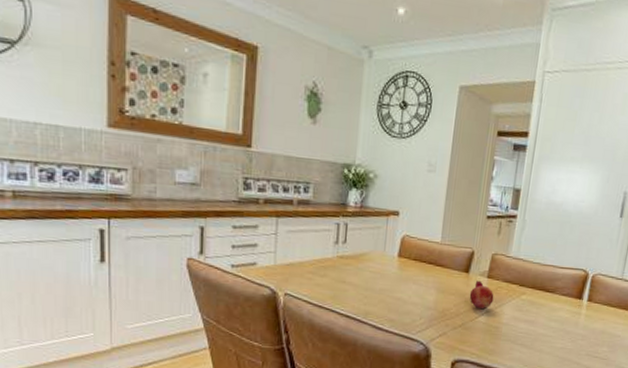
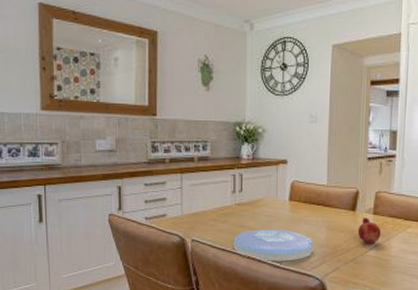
plate: none [331,286,421,323] -> present [233,228,314,261]

